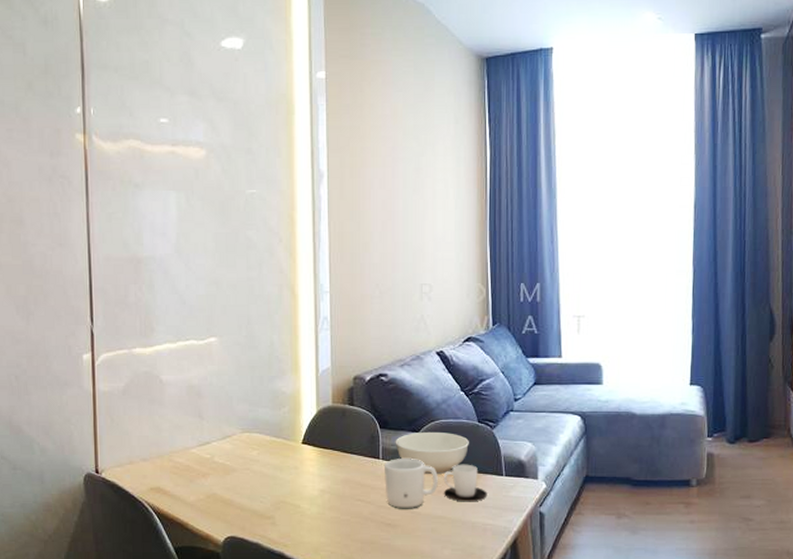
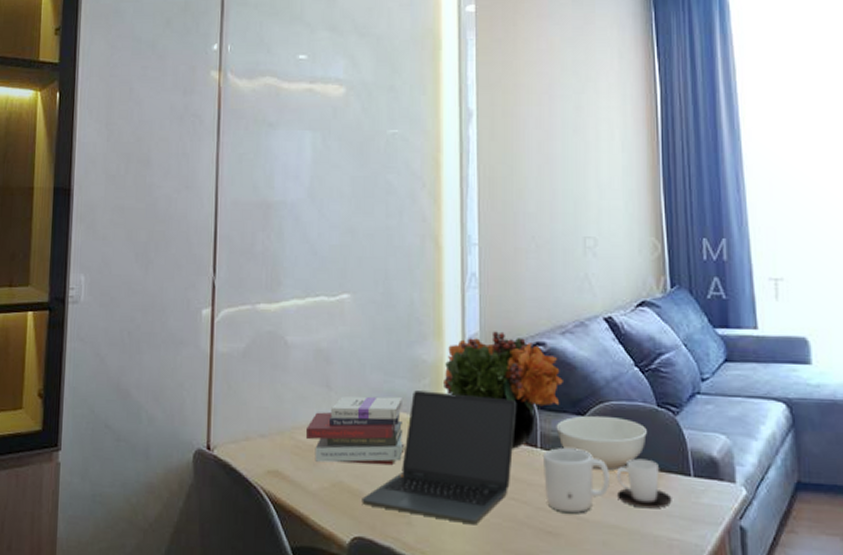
books: none [182,423,268,479] -> present [305,396,405,464]
laptop: none [233,417,362,522] -> present [362,390,516,525]
flower arrangement: none [299,366,401,461] -> present [442,331,563,449]

